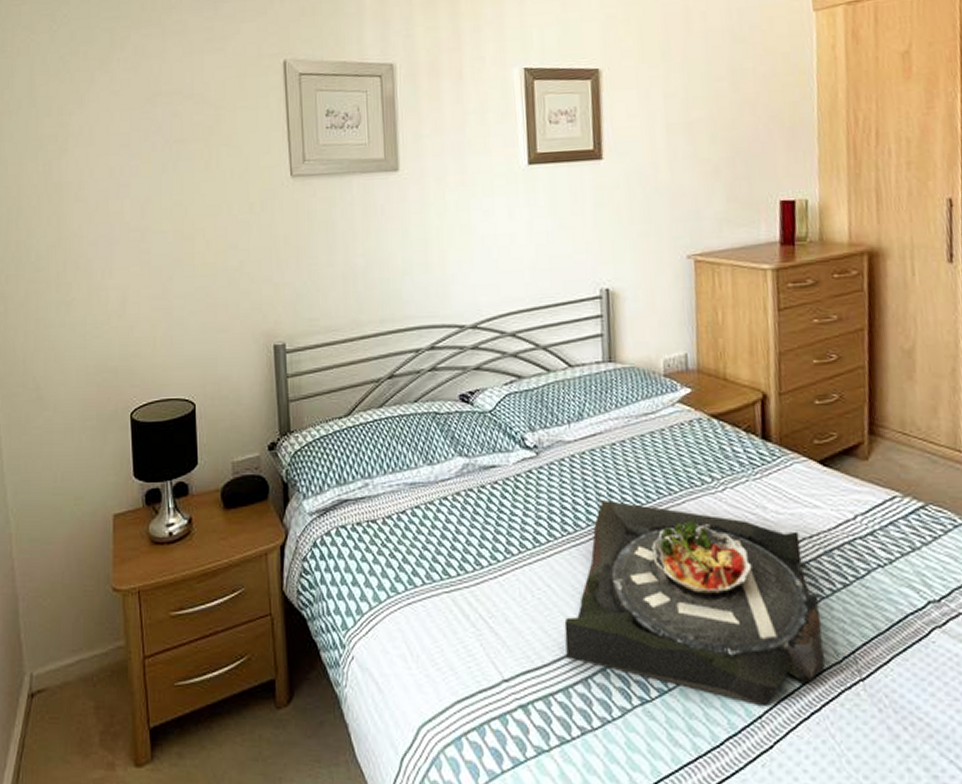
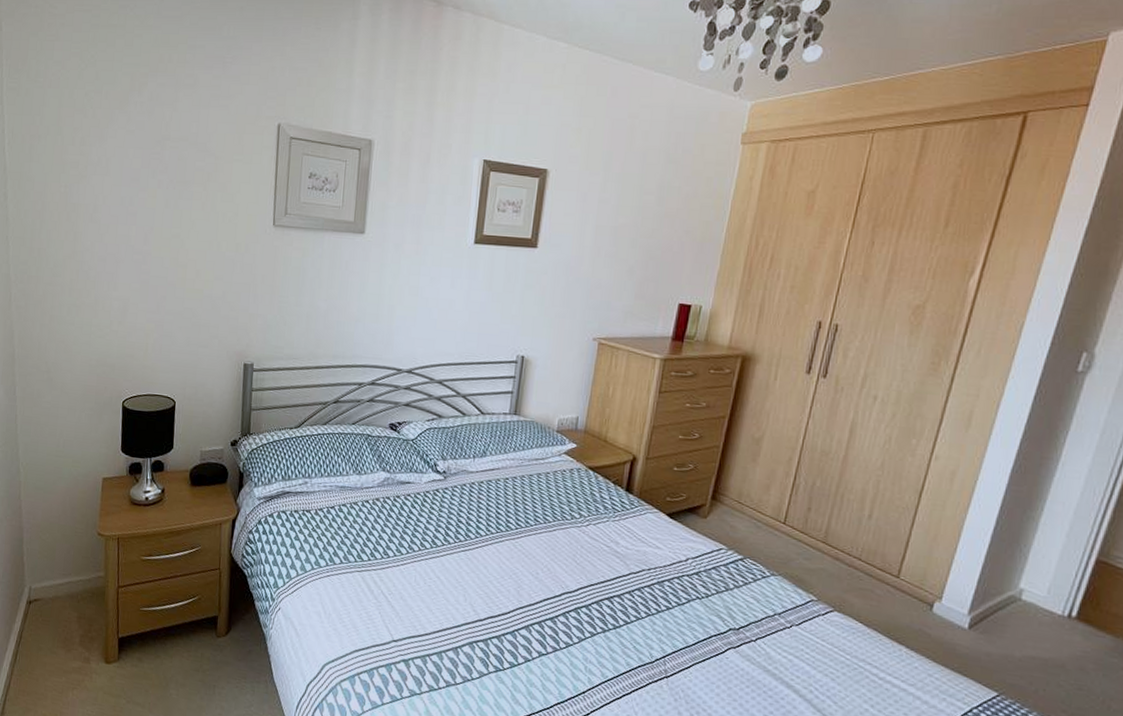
serving tray: present [564,500,825,705] -> none [444,520,646,685]

